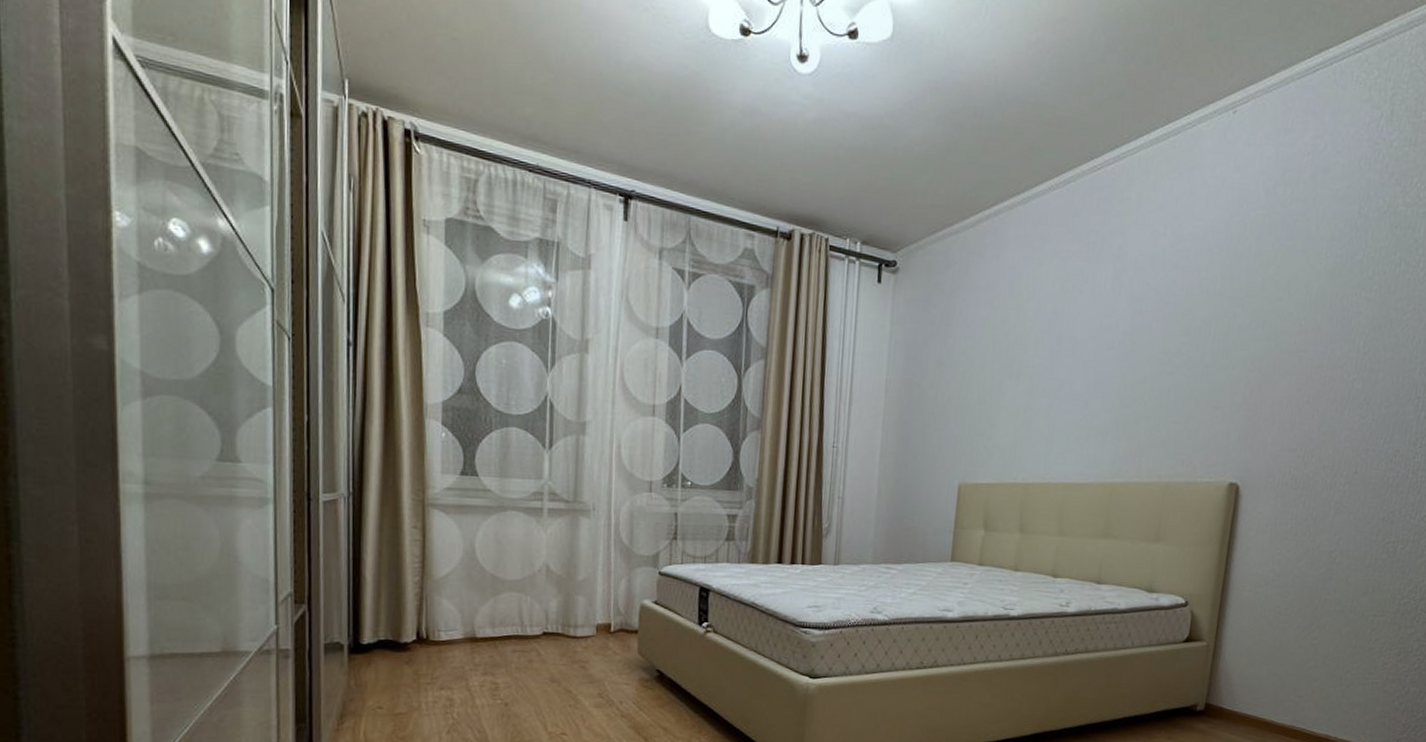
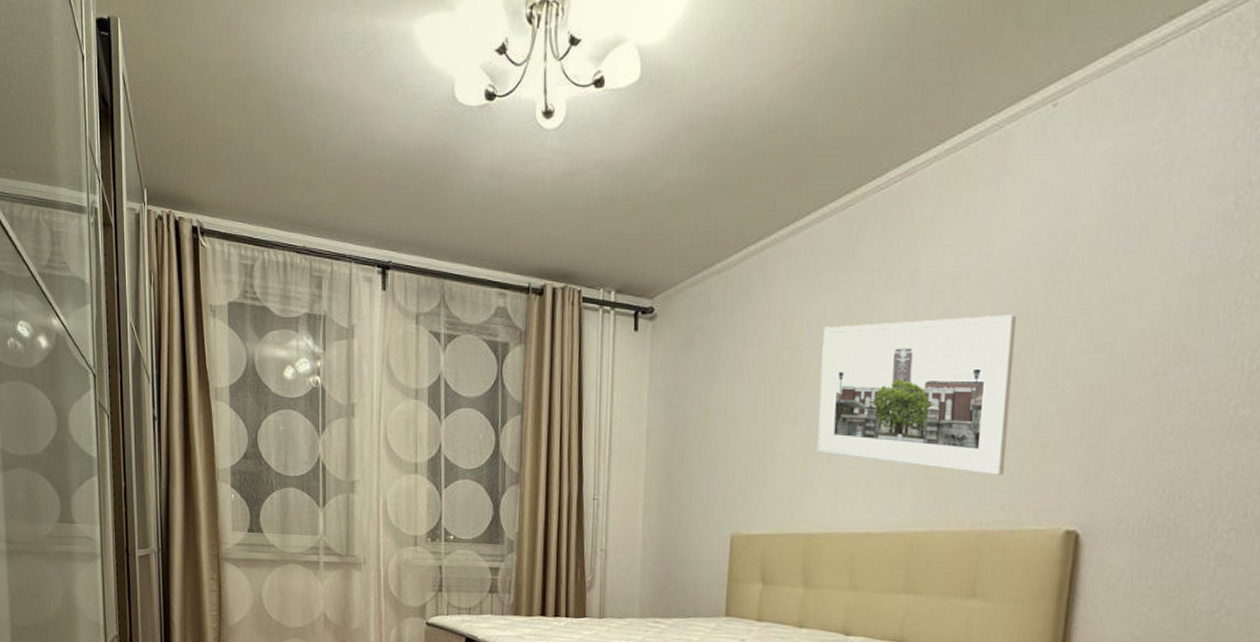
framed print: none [1036,291,1199,434] -> present [817,315,1016,475]

